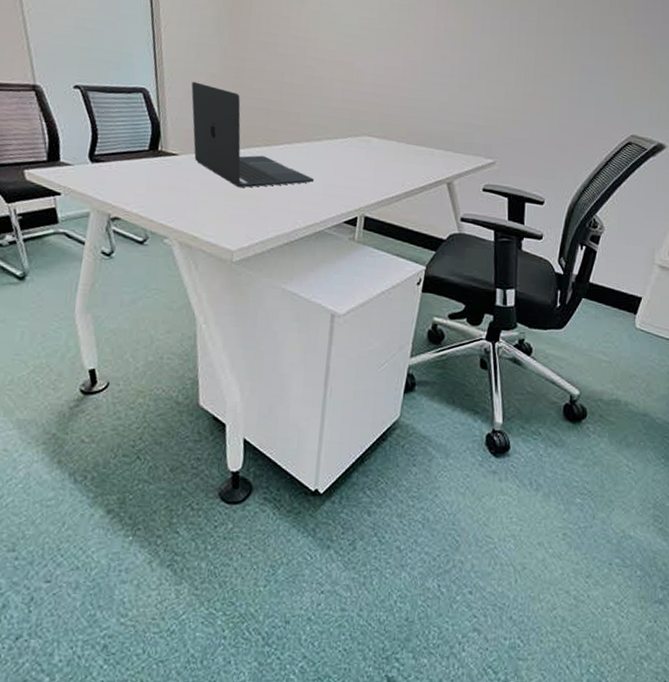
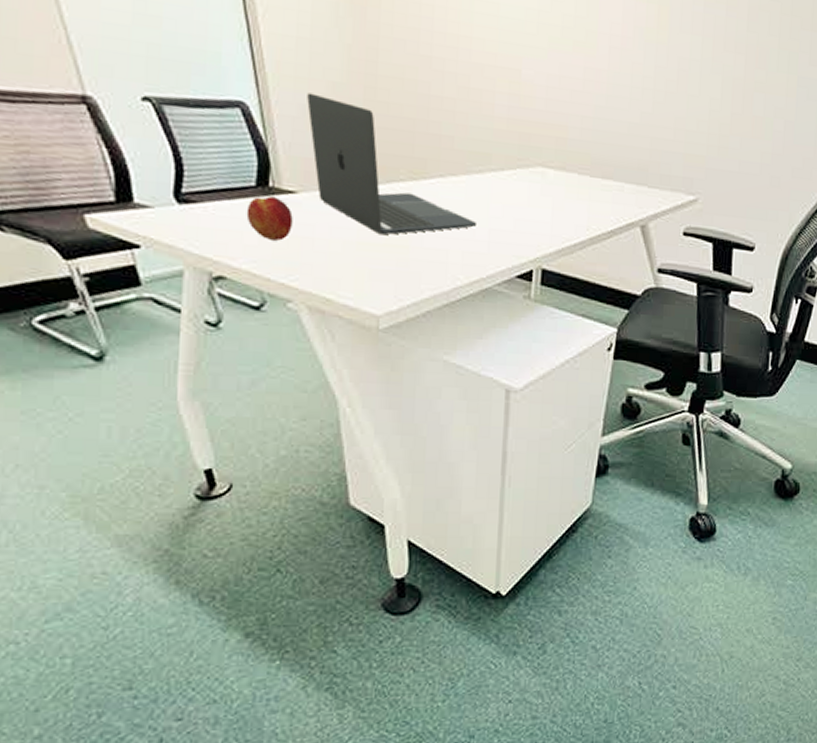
peach: none [139,157,174,191] -> present [246,196,293,241]

